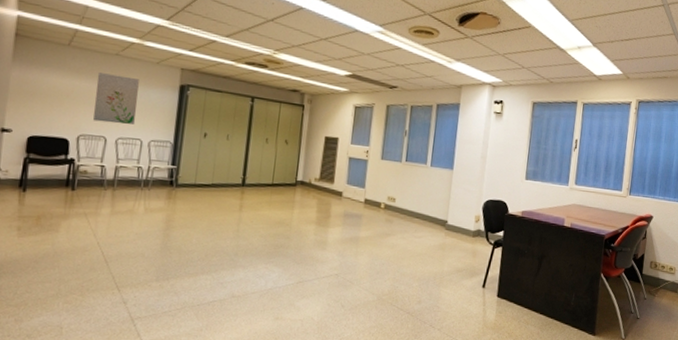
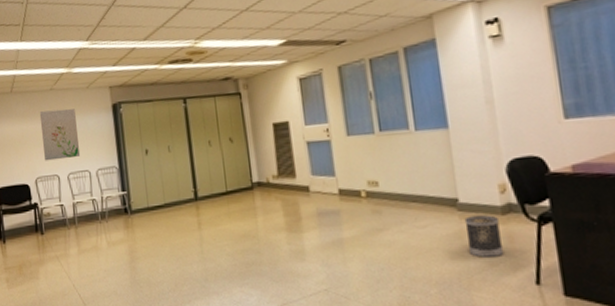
wastebasket: none [445,234,470,266] -> present [464,215,504,258]

